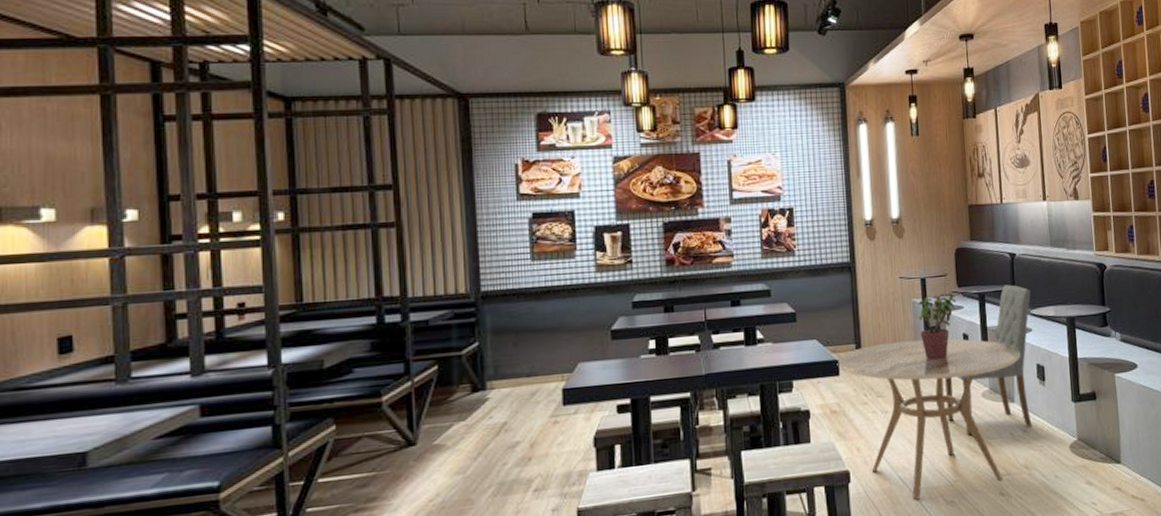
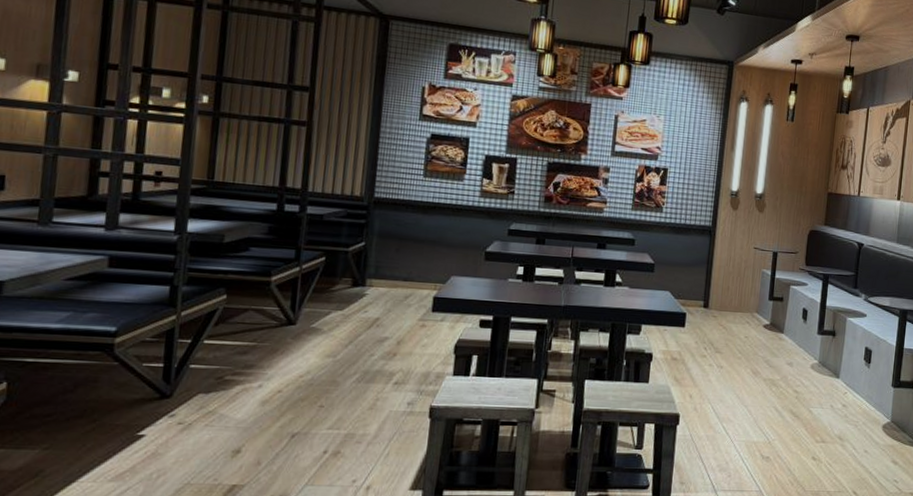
dining table: present [836,338,1021,500] -> none [684,304,853,450]
potted plant: present [918,292,957,361] -> none [764,268,803,329]
dining chair: present [945,284,1032,436] -> none [776,271,872,403]

